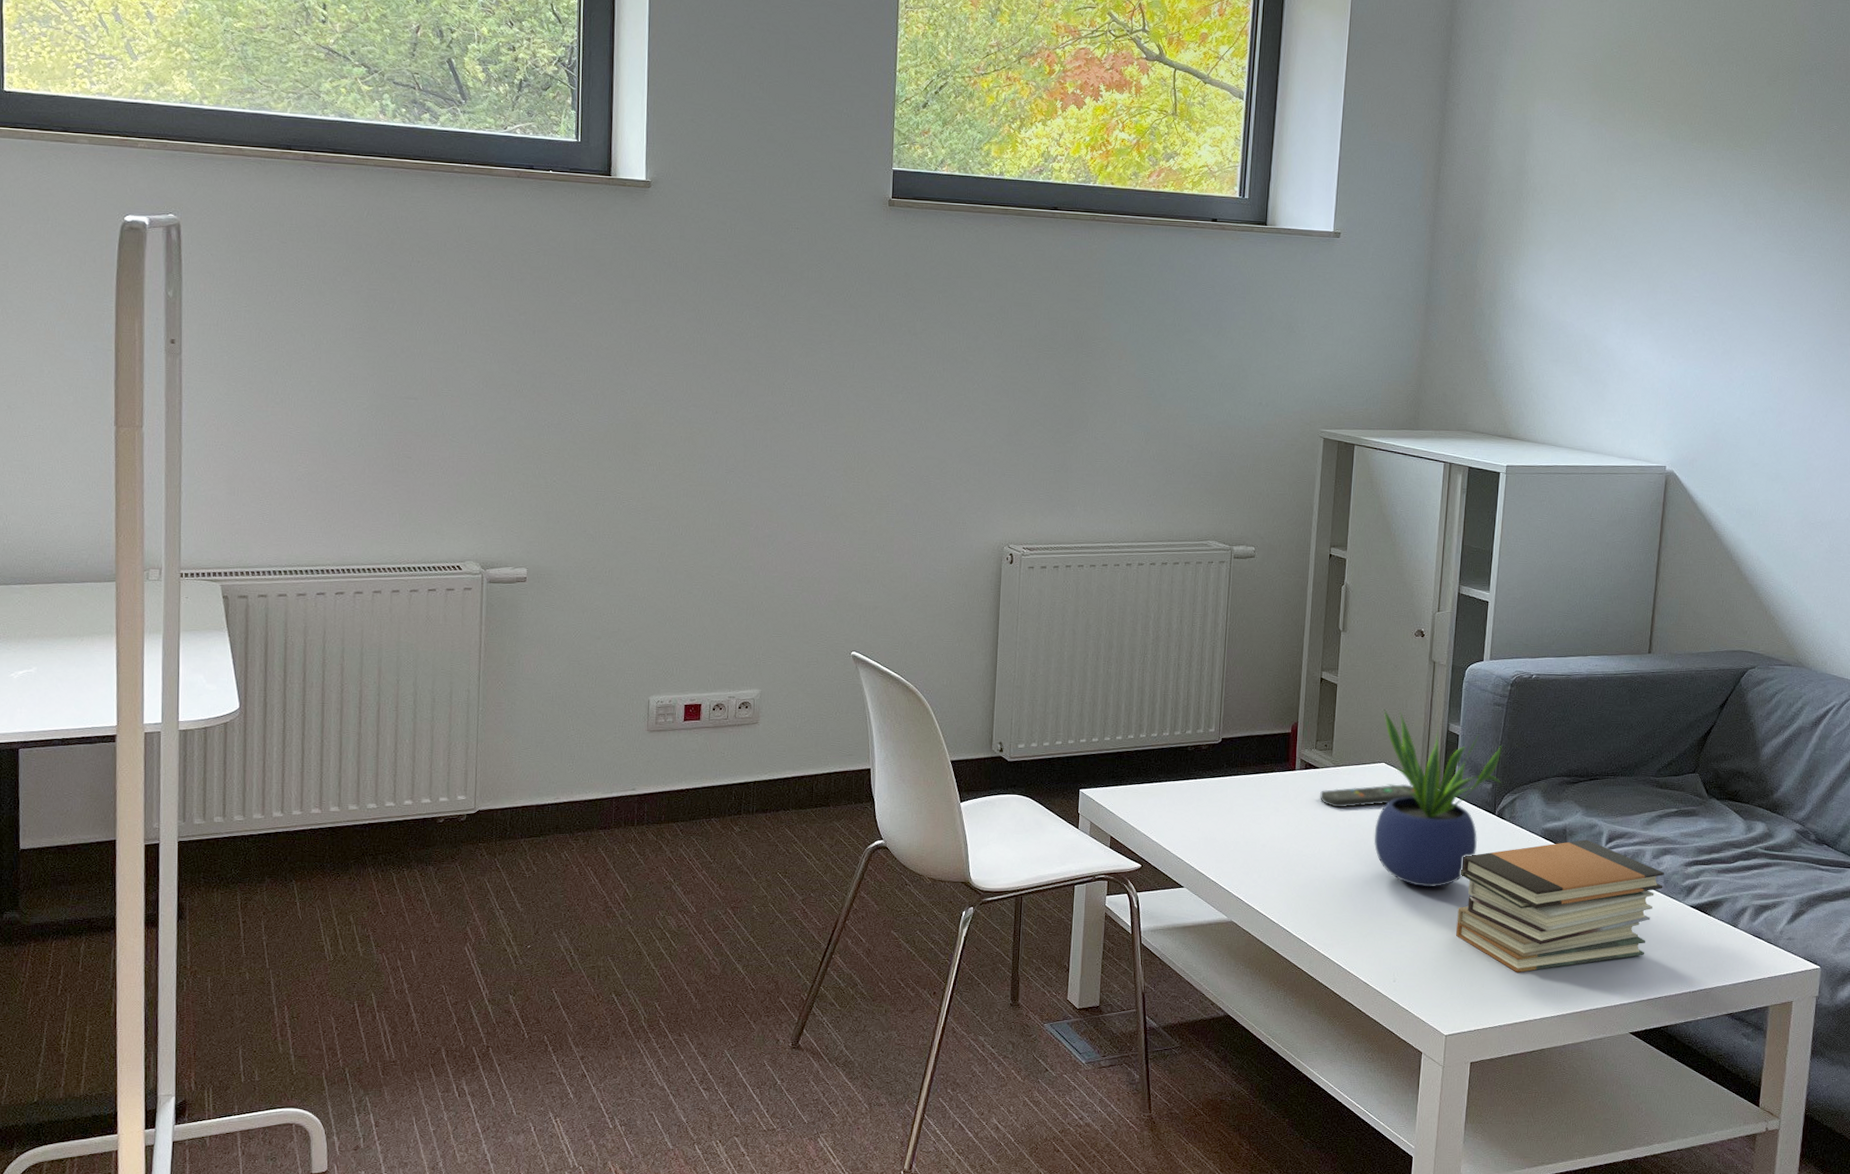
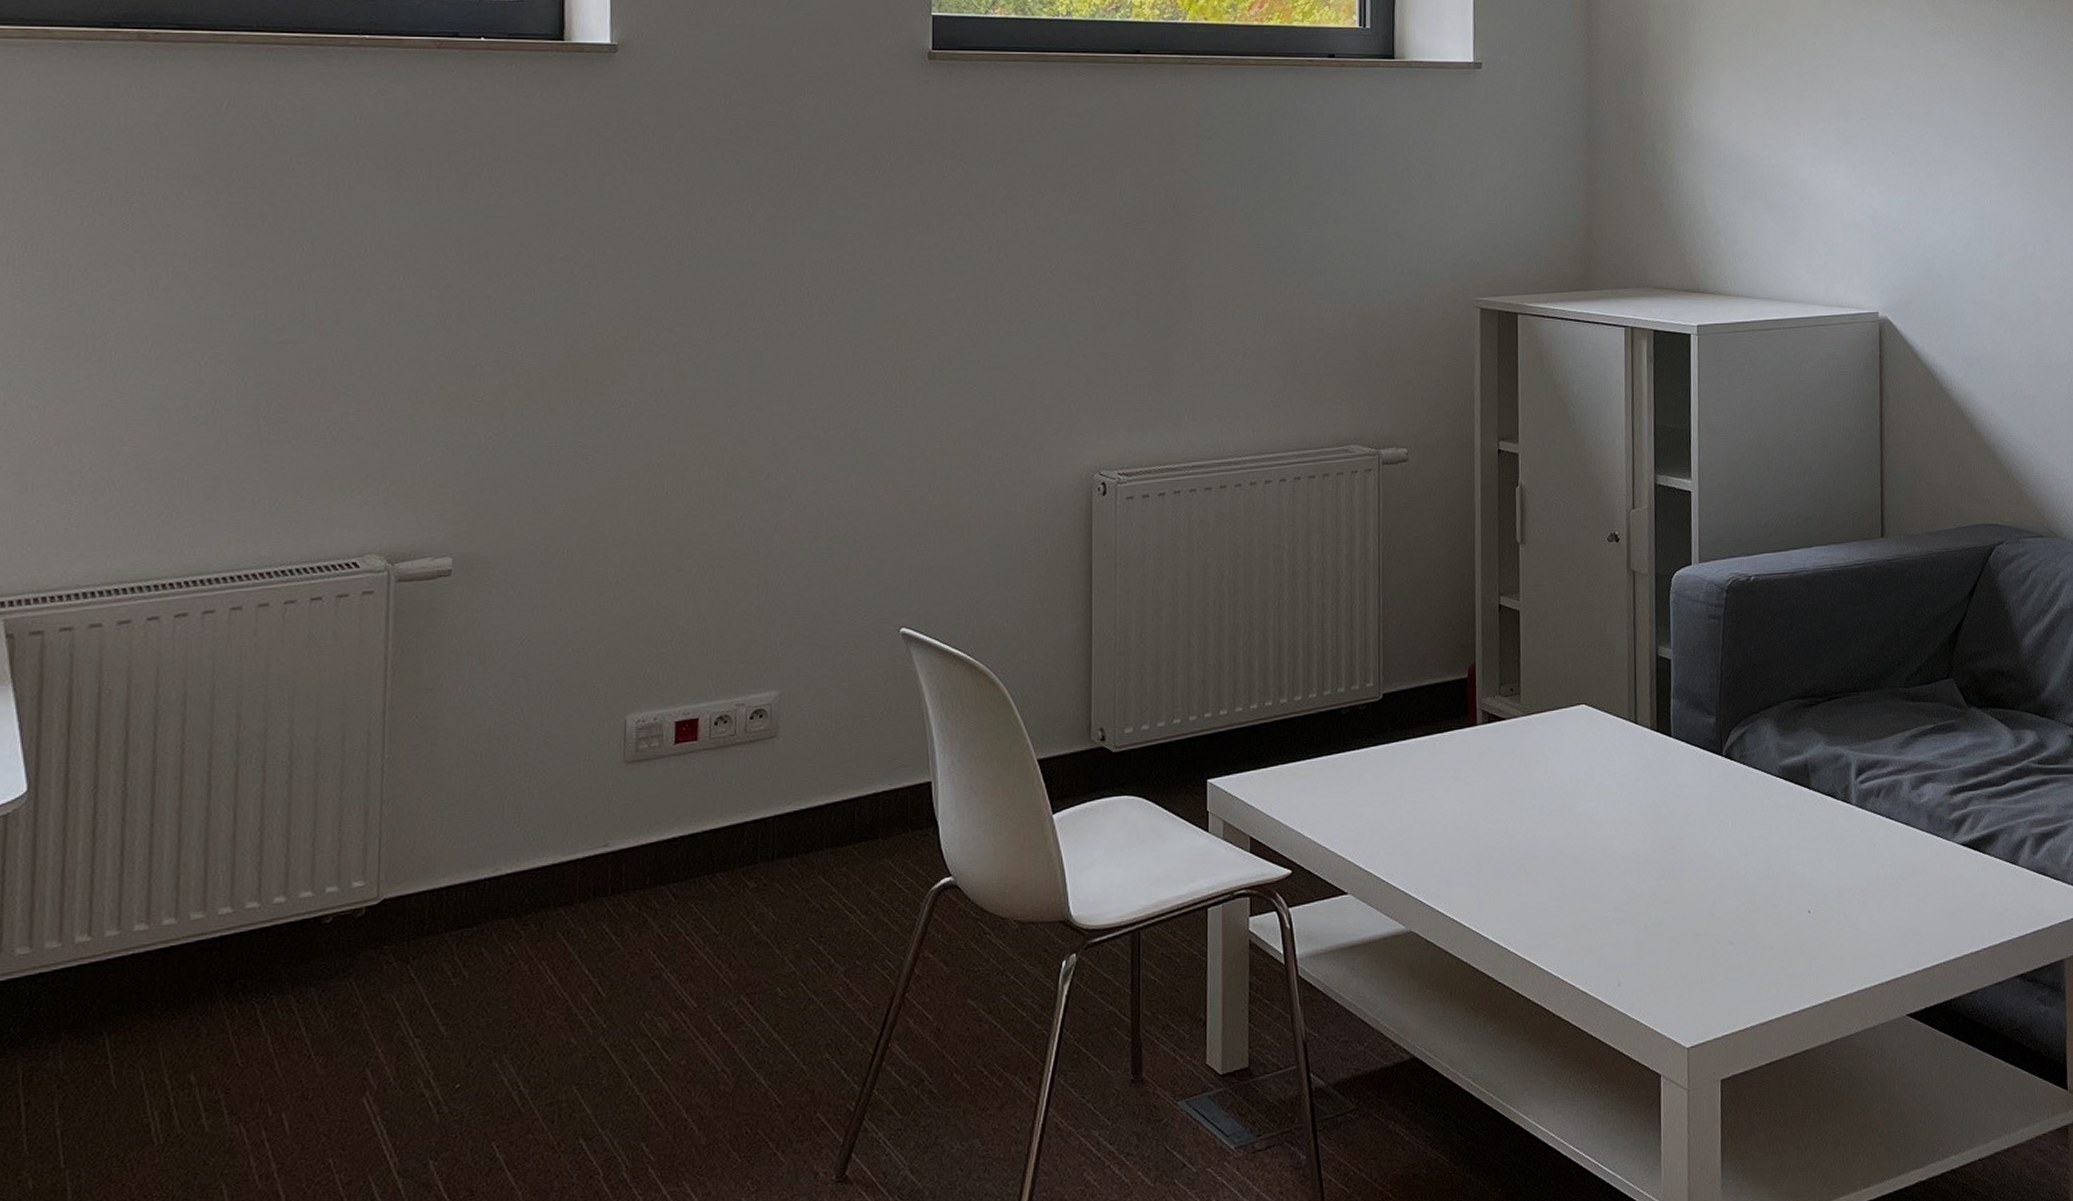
remote control: present [1320,783,1415,808] -> none [1509,728,1625,768]
potted plant: present [1373,709,1502,888] -> none [1578,636,1727,859]
book stack: present [1456,839,1664,973] -> none [1687,775,1928,955]

